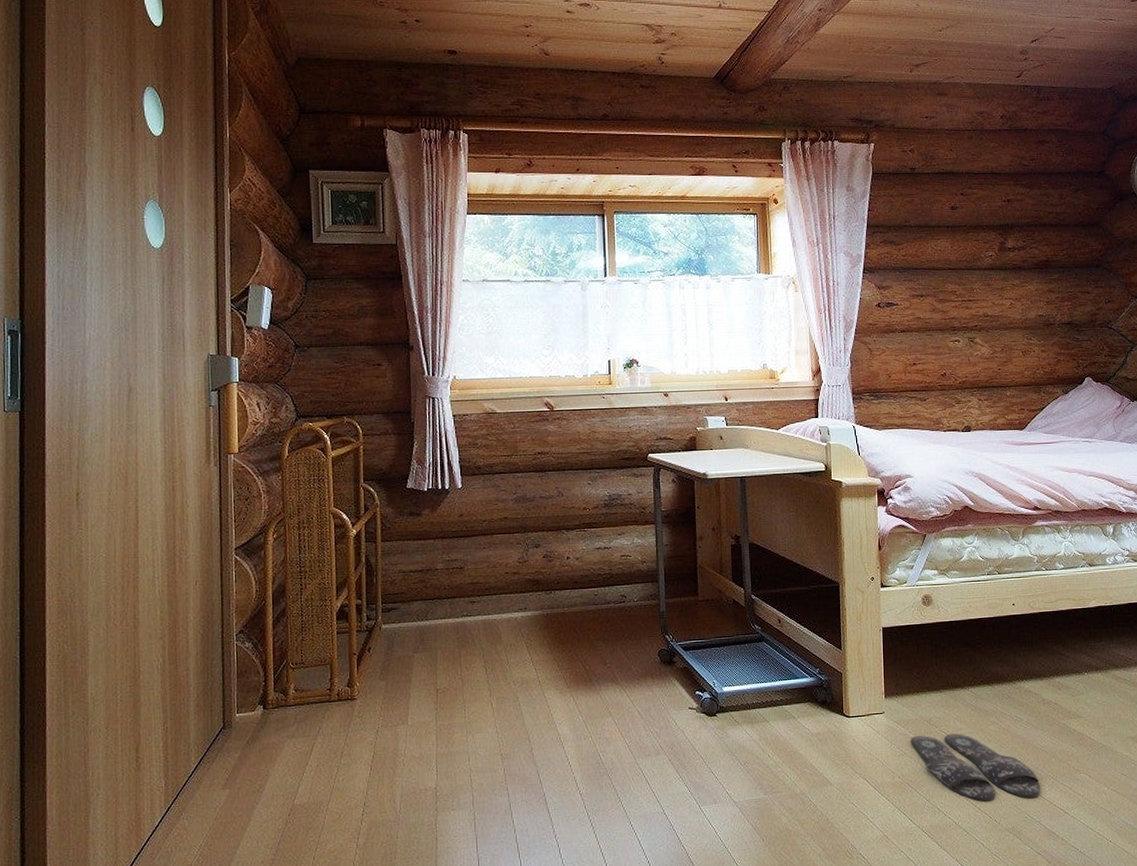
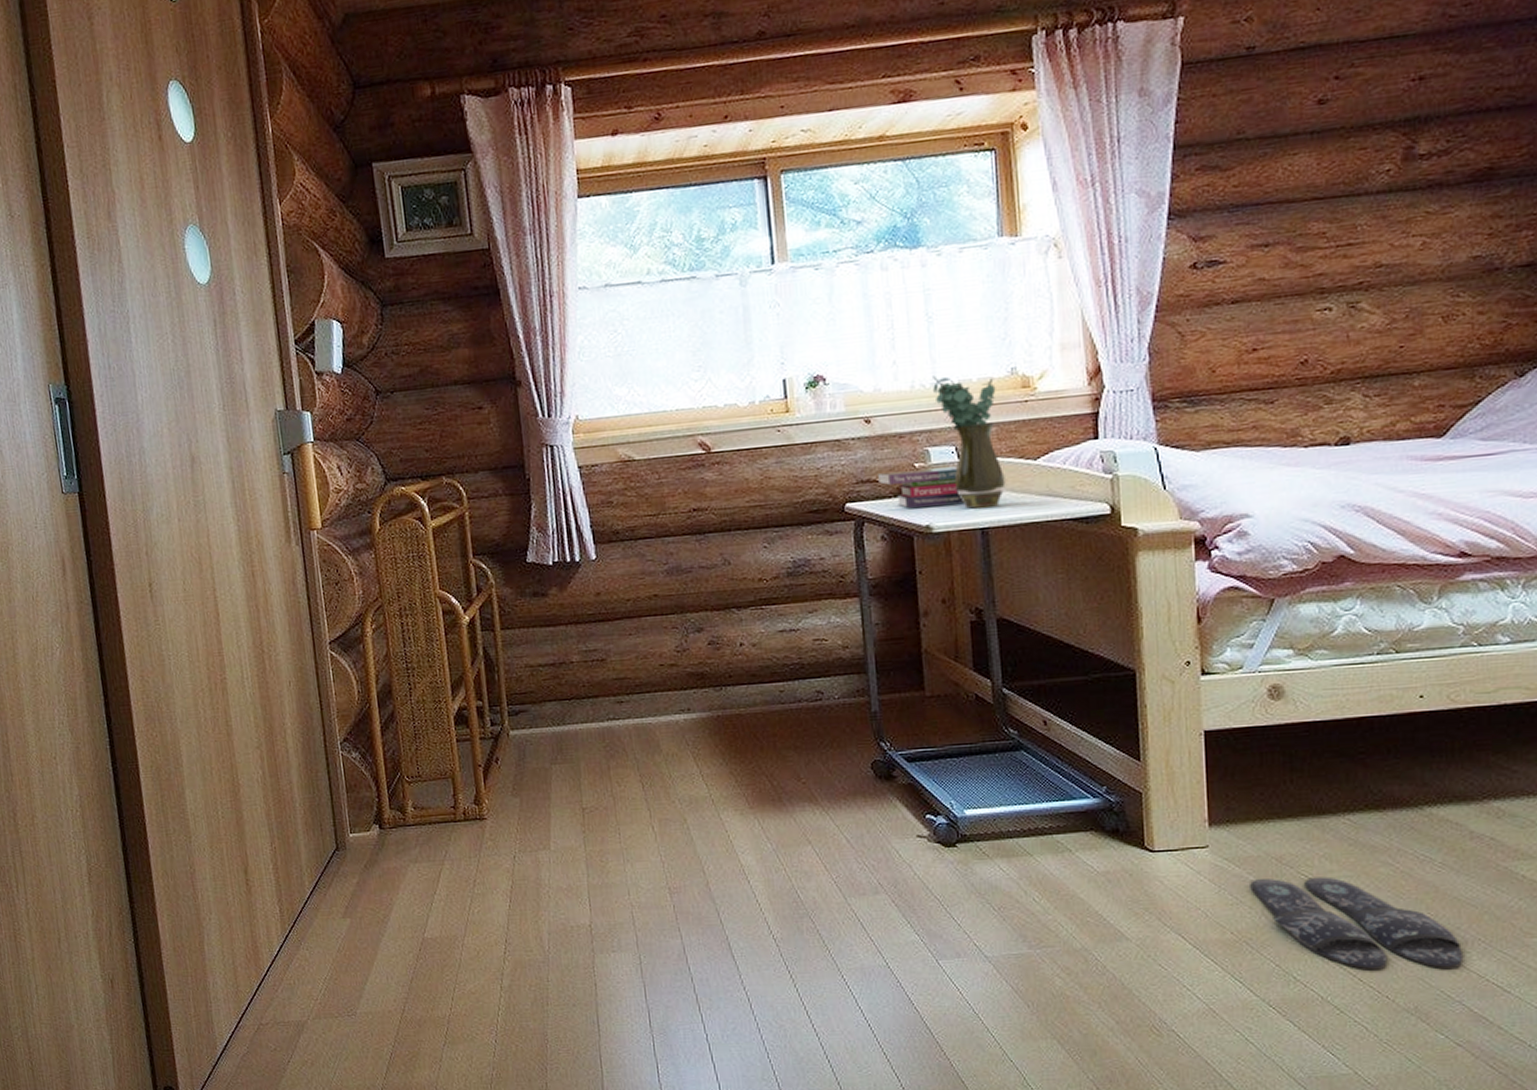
books: none [672,431,730,461] -> present [878,466,964,509]
vase: none [711,365,758,463] -> present [933,375,1006,509]

